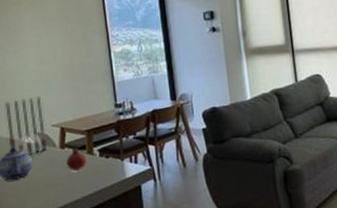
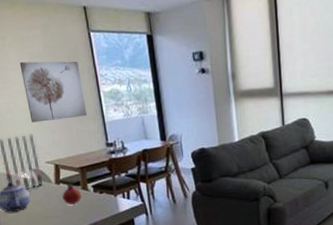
wall art: none [33,23,97,85] -> present [19,61,87,123]

